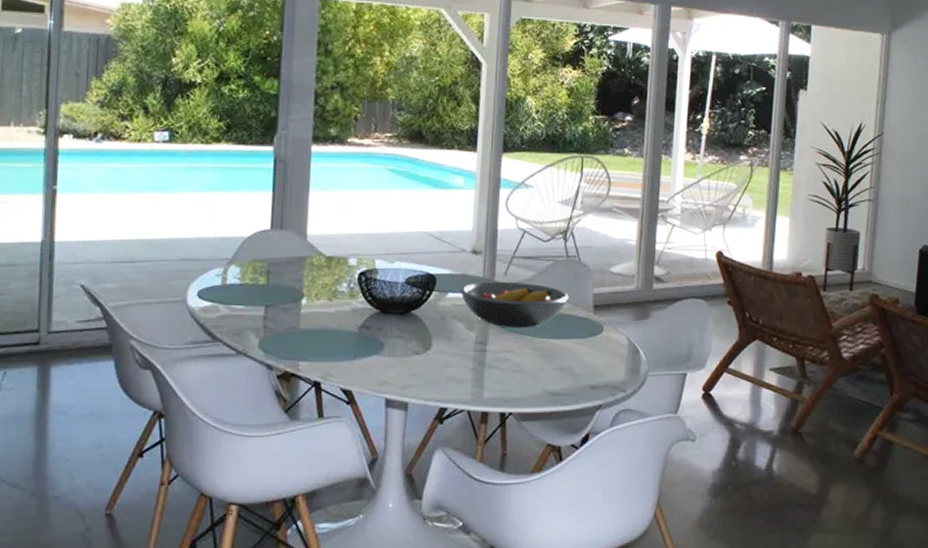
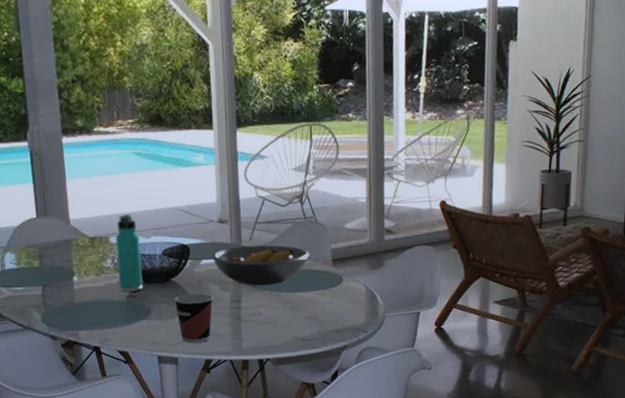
thermos bottle: none [352,235,382,322] -> present [115,214,143,292]
cup: none [412,329,457,387] -> present [174,293,214,344]

